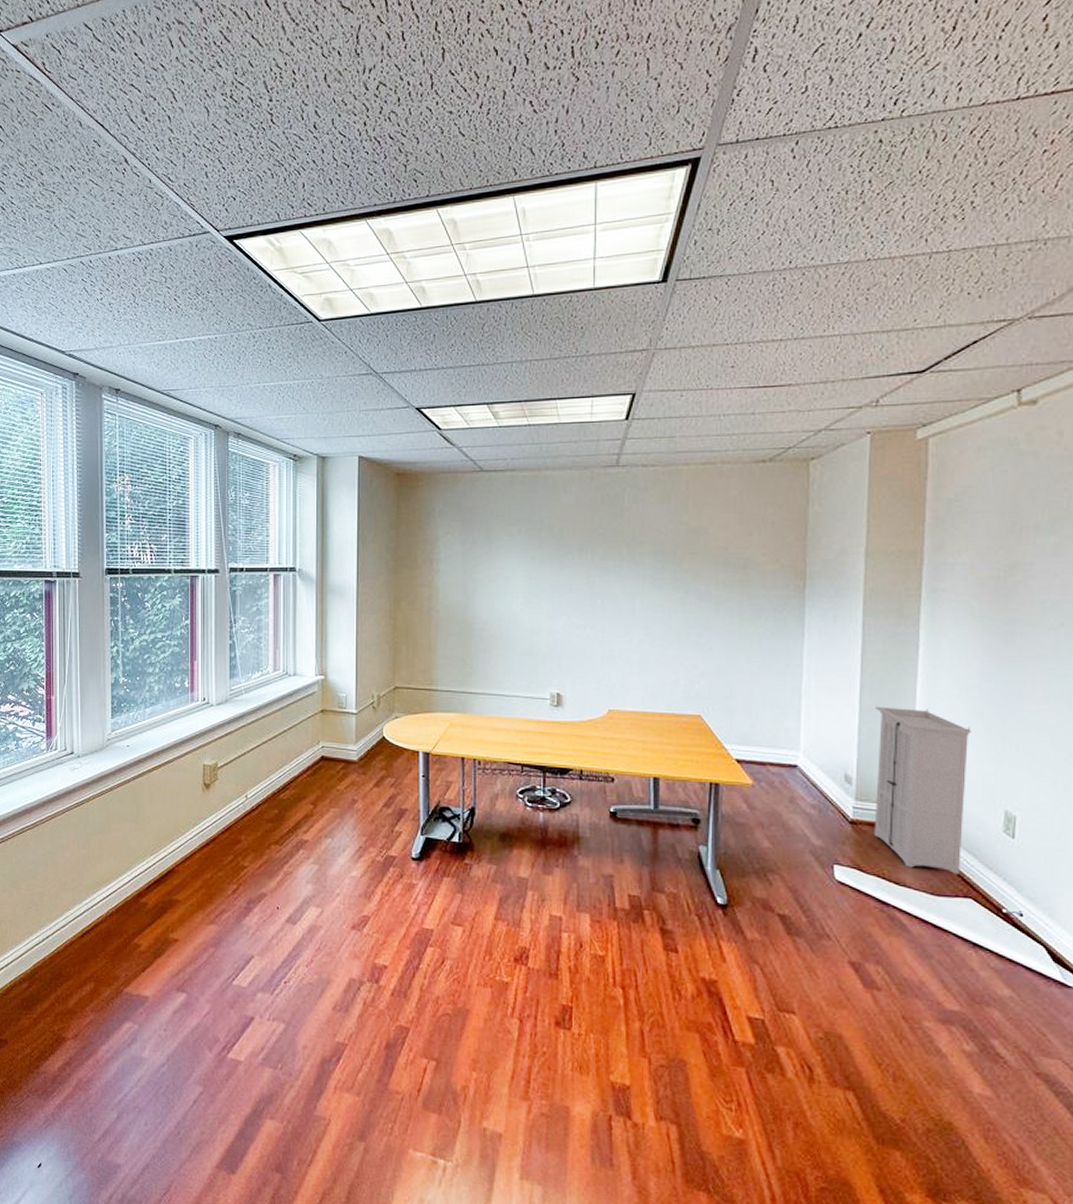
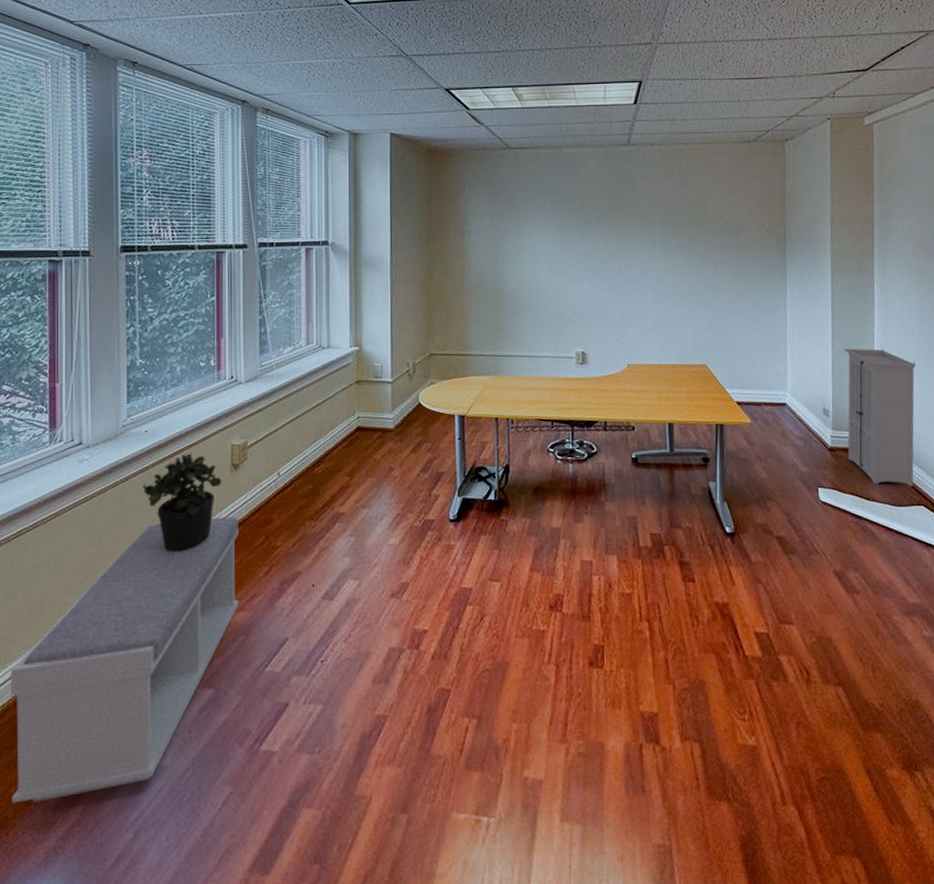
bench: none [16,832,209,1072] -> present [10,516,239,804]
potted plant: none [125,770,195,862] -> present [142,453,222,552]

